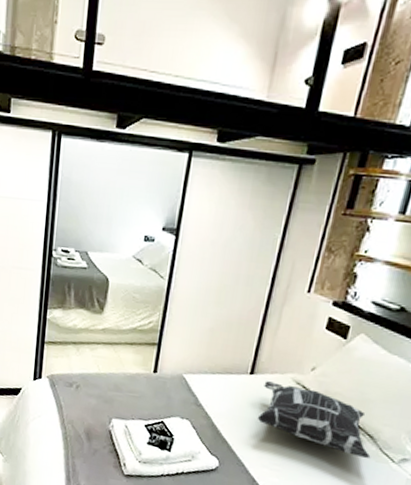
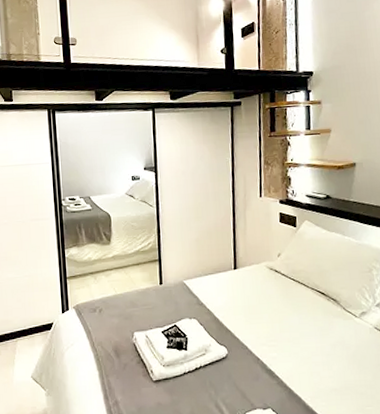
decorative pillow: present [257,381,371,458] -> none [246,271,339,319]

